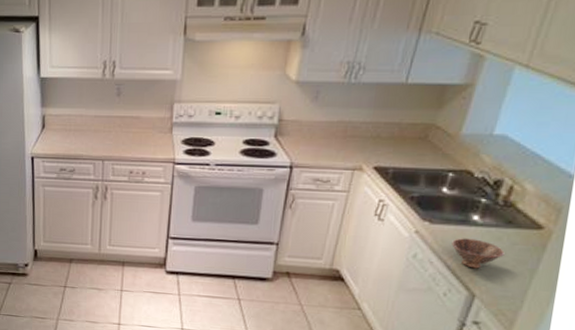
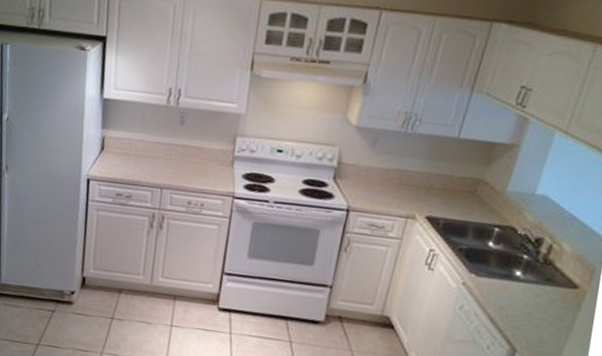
bowl: present [452,238,505,269] -> none [496,292,544,324]

